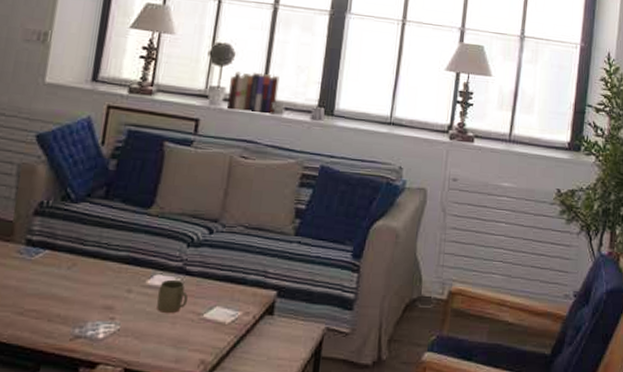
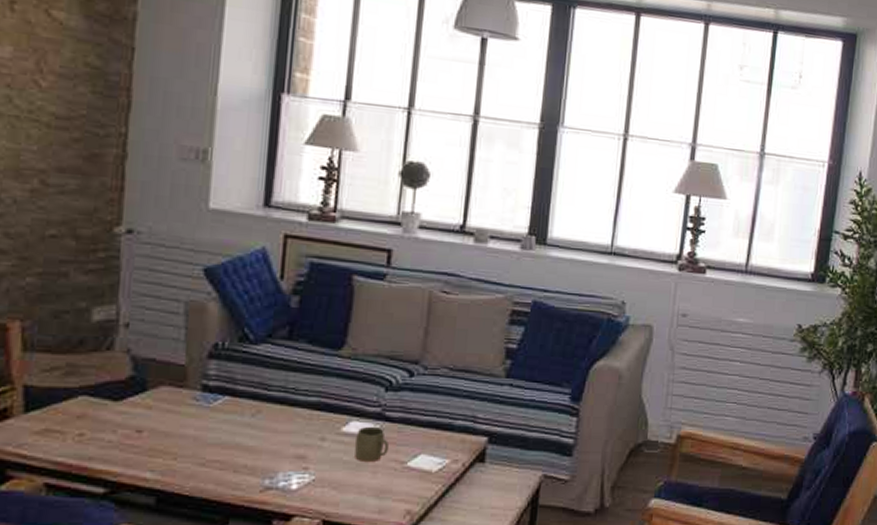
books: present [227,71,280,114] -> none [424,195,483,244]

